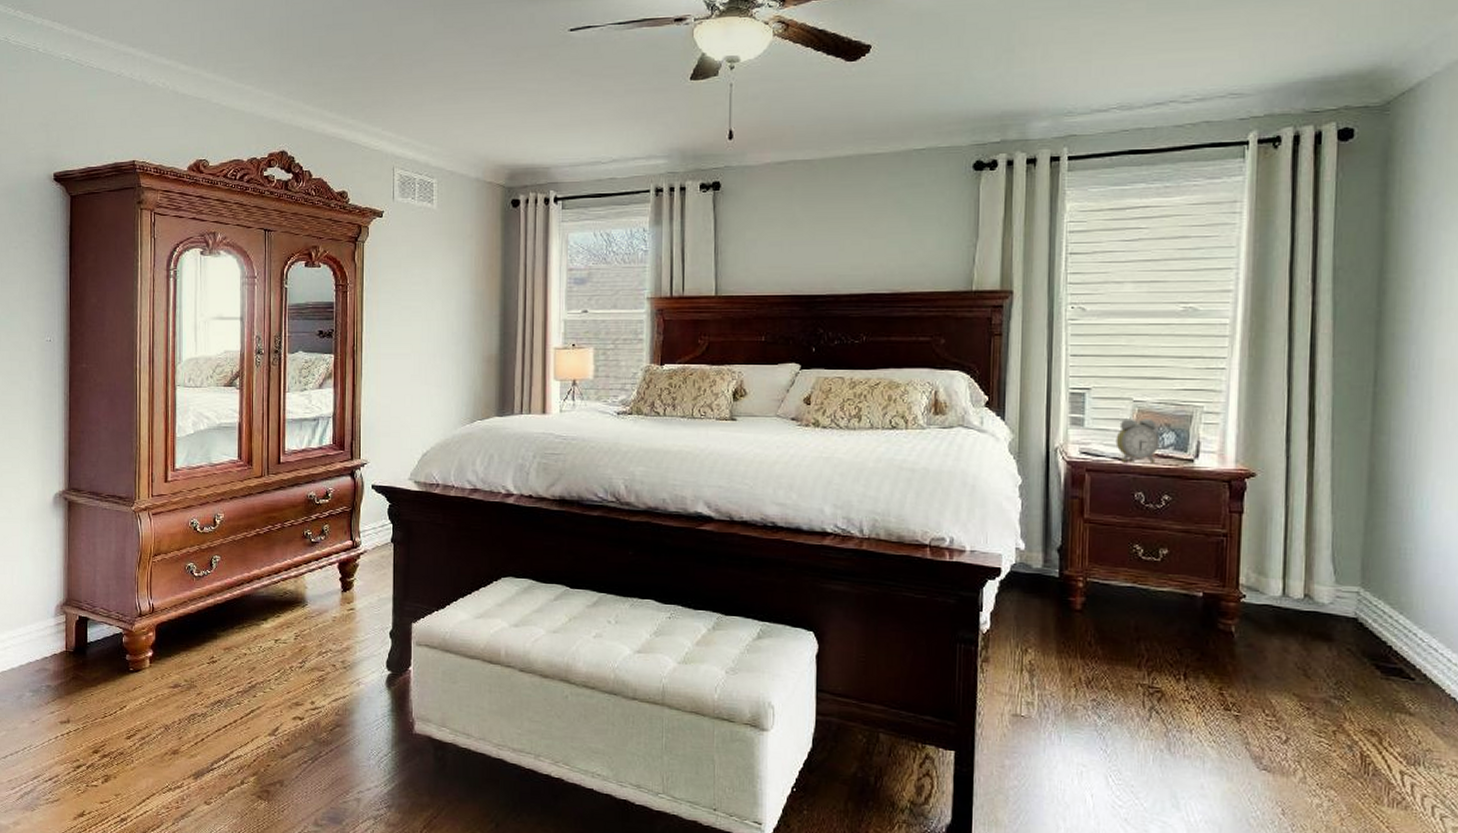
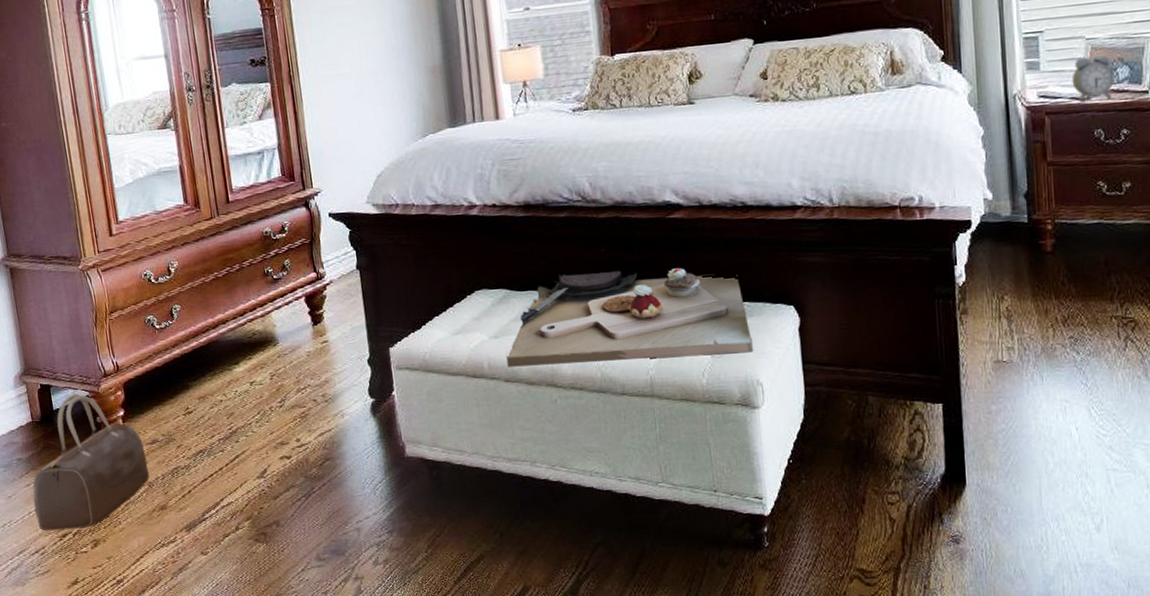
handbag: none [54,629,167,763] -> present [32,393,150,532]
decorative tray: none [524,572,768,674] -> present [506,268,753,367]

